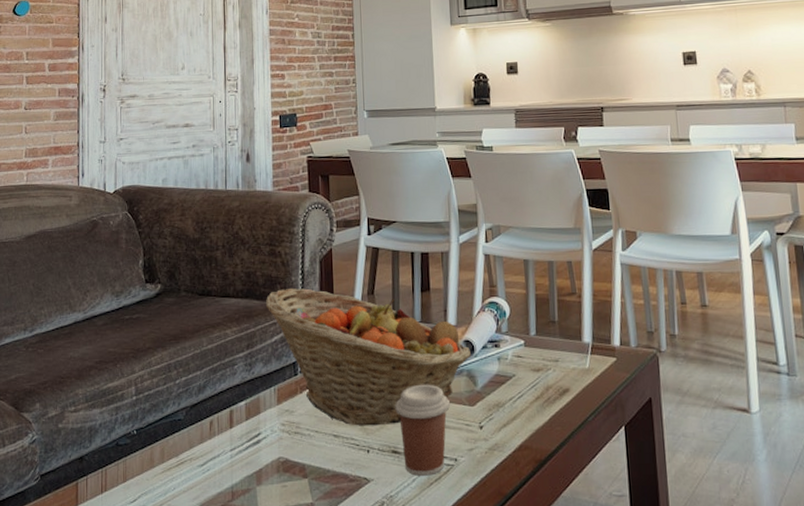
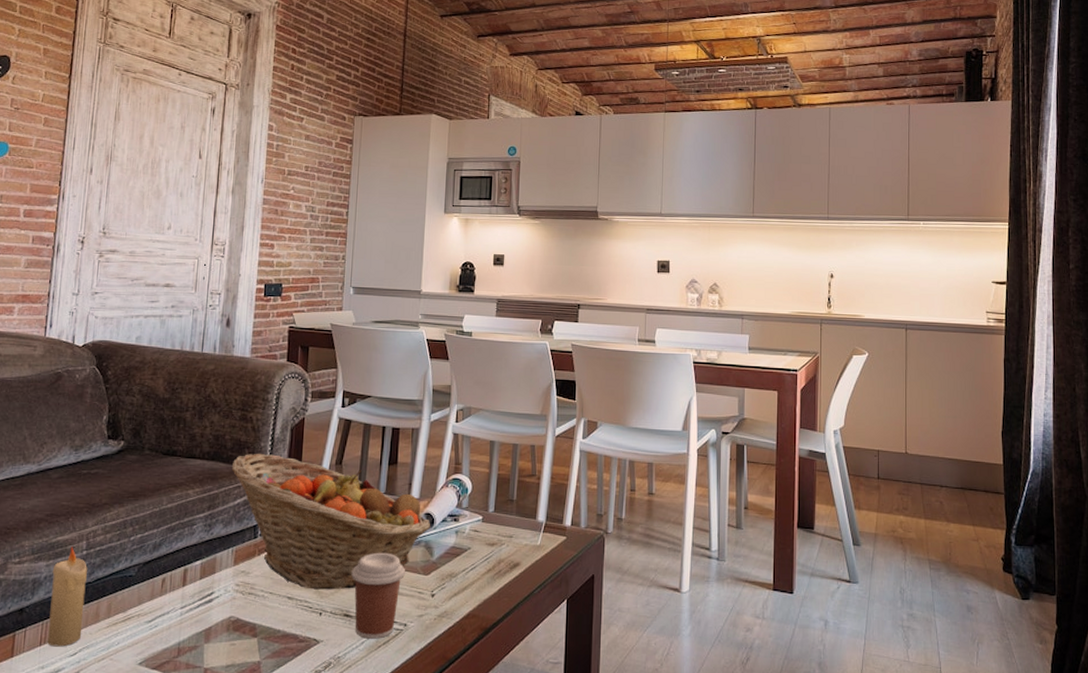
candle: none [106,393,139,494] -> present [47,546,87,647]

